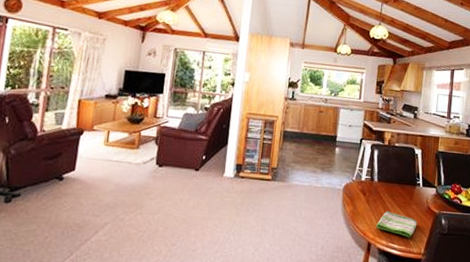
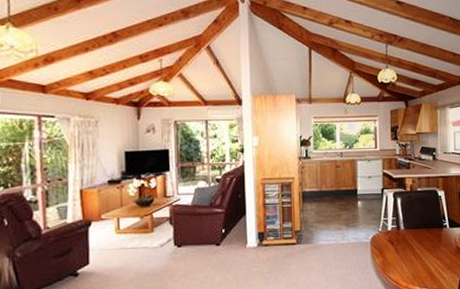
dish towel: present [375,210,418,238] -> none [407,256,449,280]

